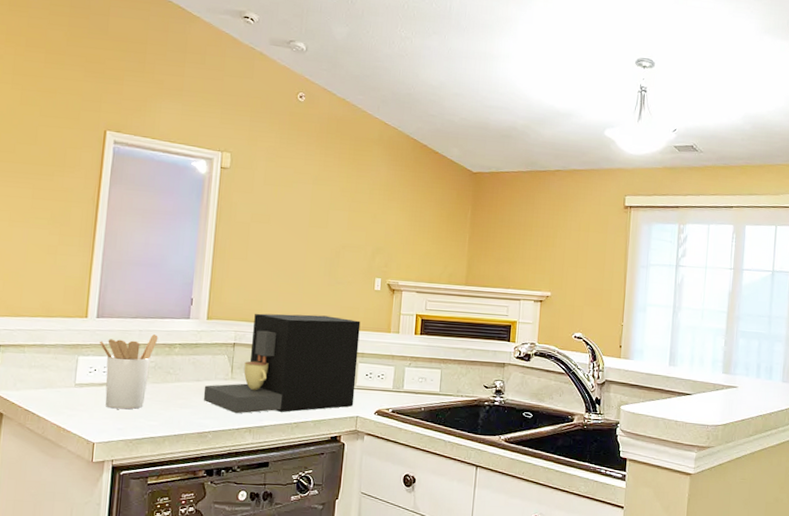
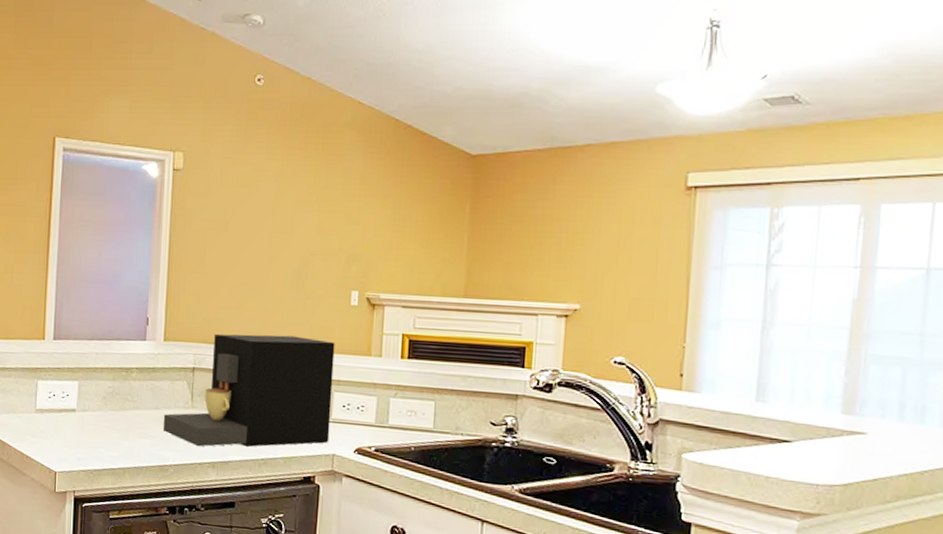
utensil holder: present [99,334,159,410] -> none [56,357,115,438]

